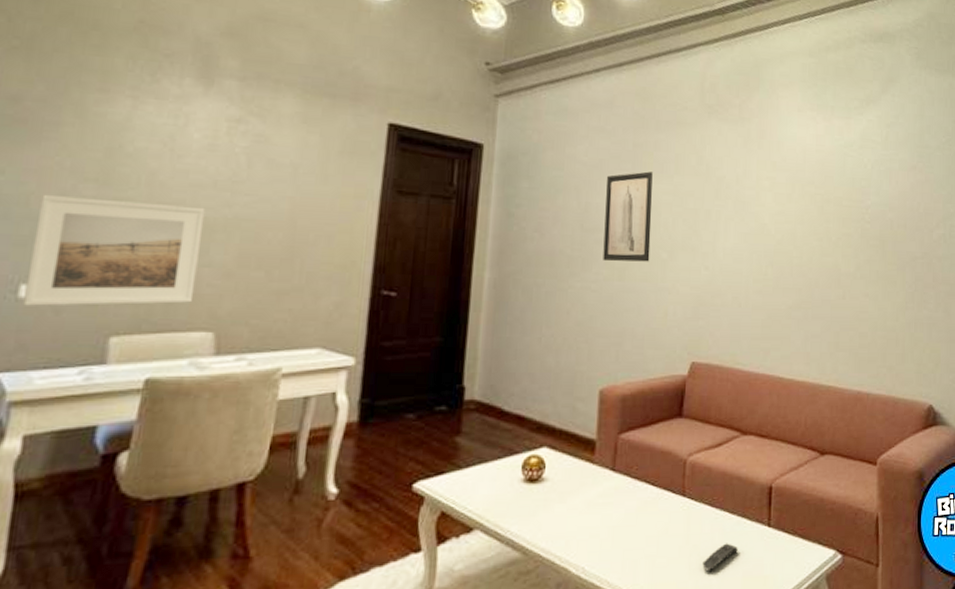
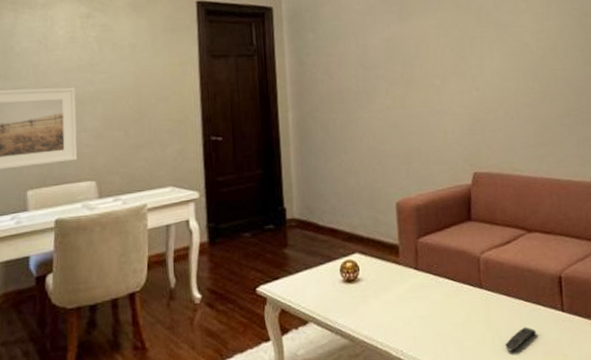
wall art: present [603,171,653,262] -> none [379,10,425,93]

